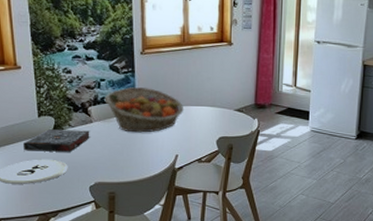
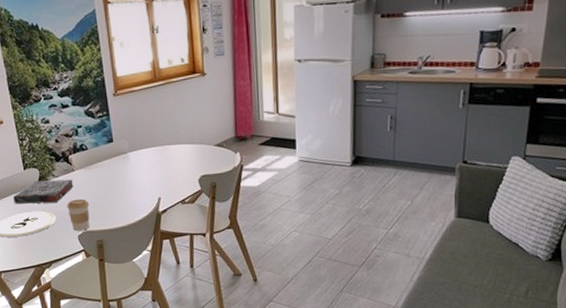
coffee cup: none [81,150,105,182] -> present [67,199,90,231]
fruit basket: present [104,87,184,133] -> none [83,130,163,178]

